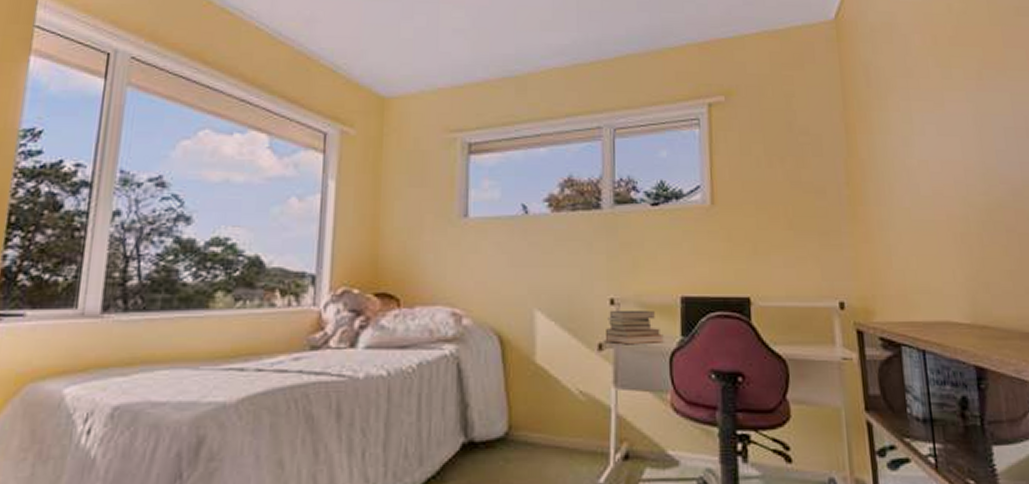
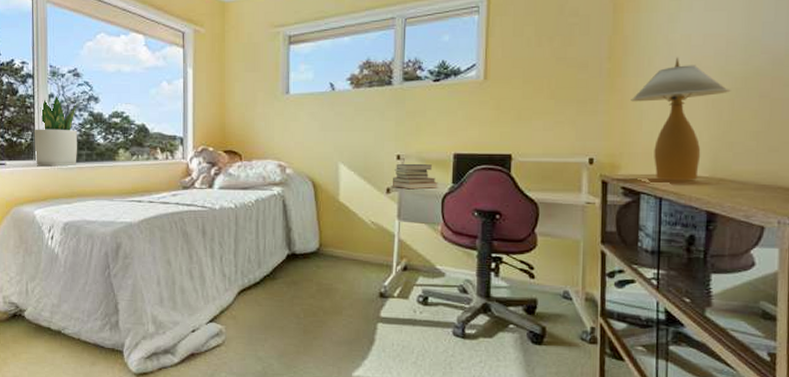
planter: none [77,213,161,318] -> present [34,95,80,167]
table lamp: none [876,185,977,328] -> present [631,57,731,180]

